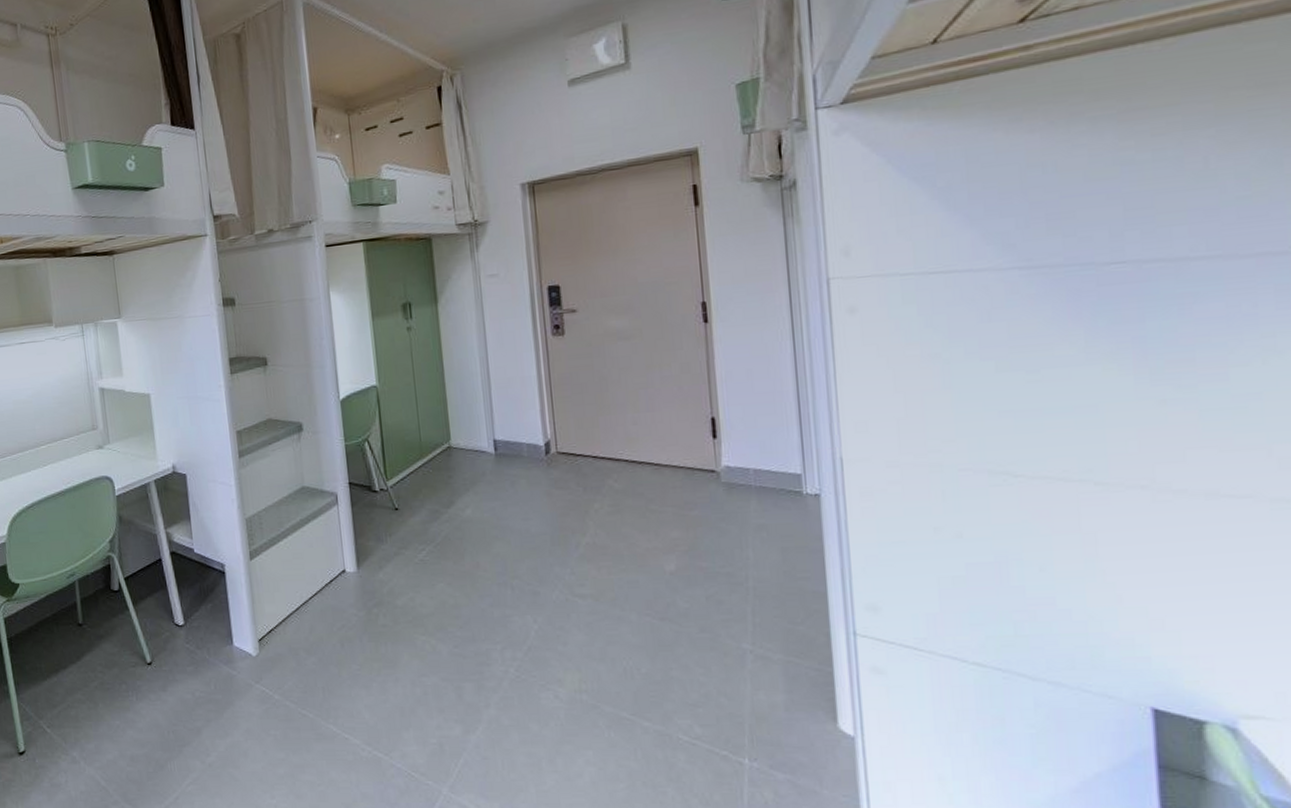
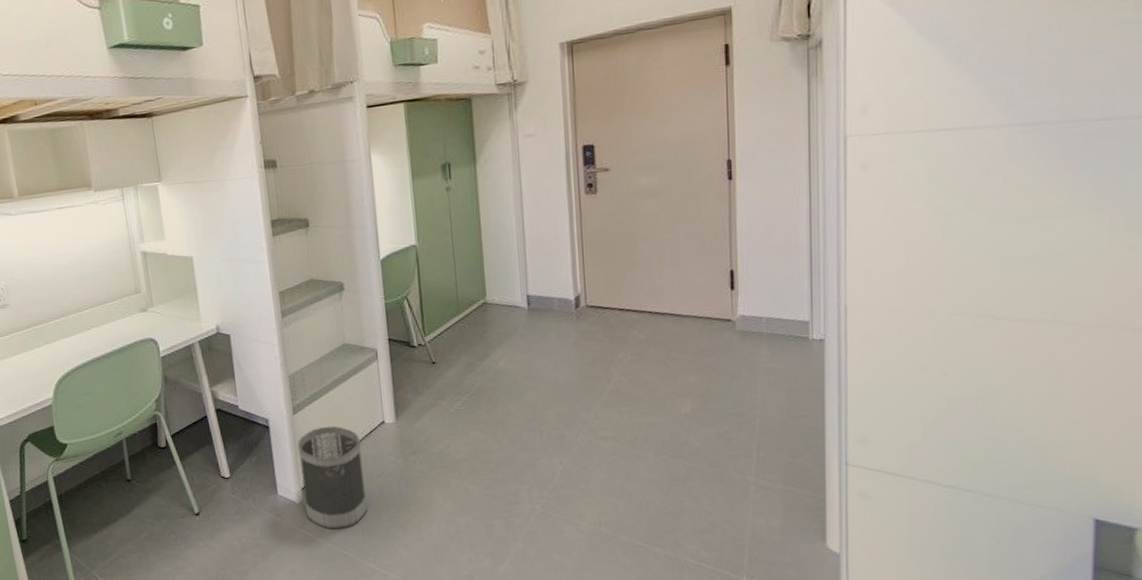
wastebasket: none [254,573,328,686] -> present [297,425,368,530]

